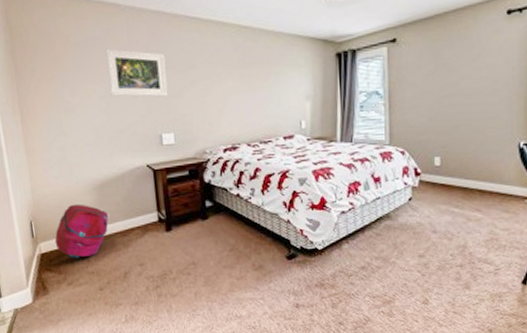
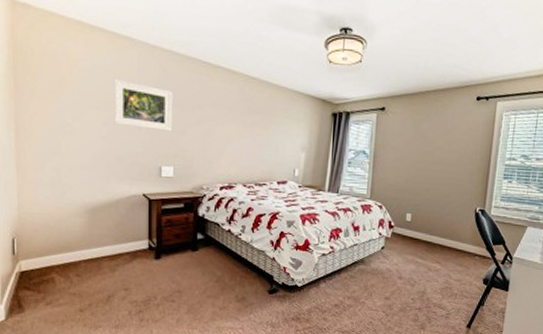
backpack: present [54,204,110,258] -> none [37,225,99,279]

